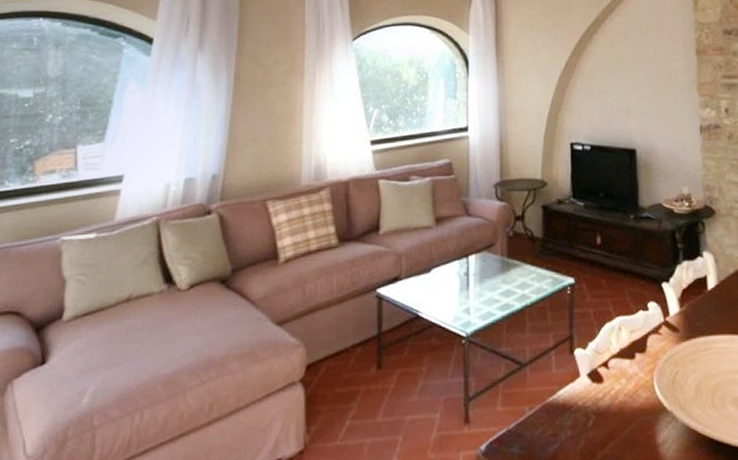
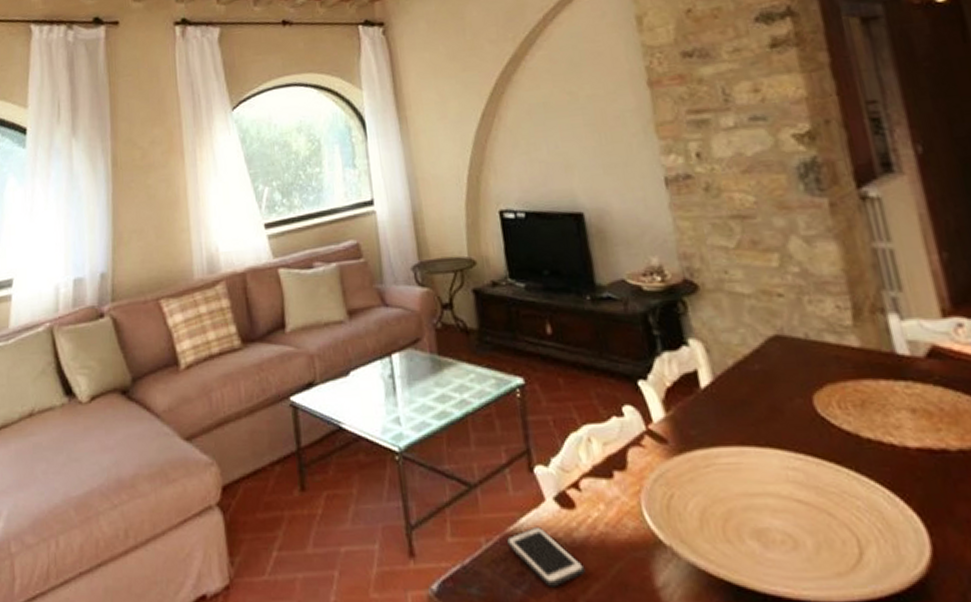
cell phone: none [547,397,605,446] -> present [507,526,586,587]

